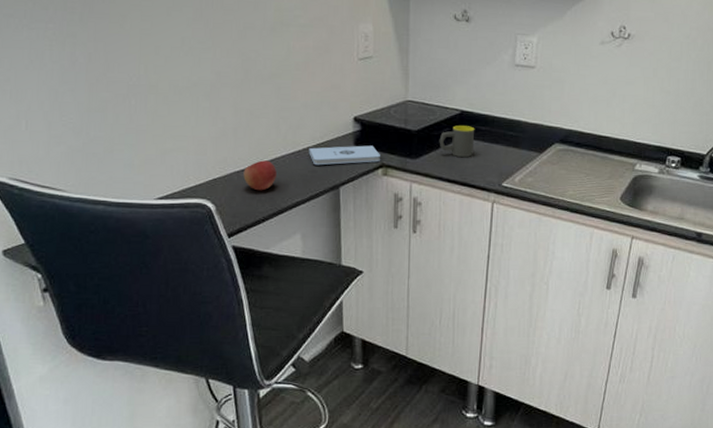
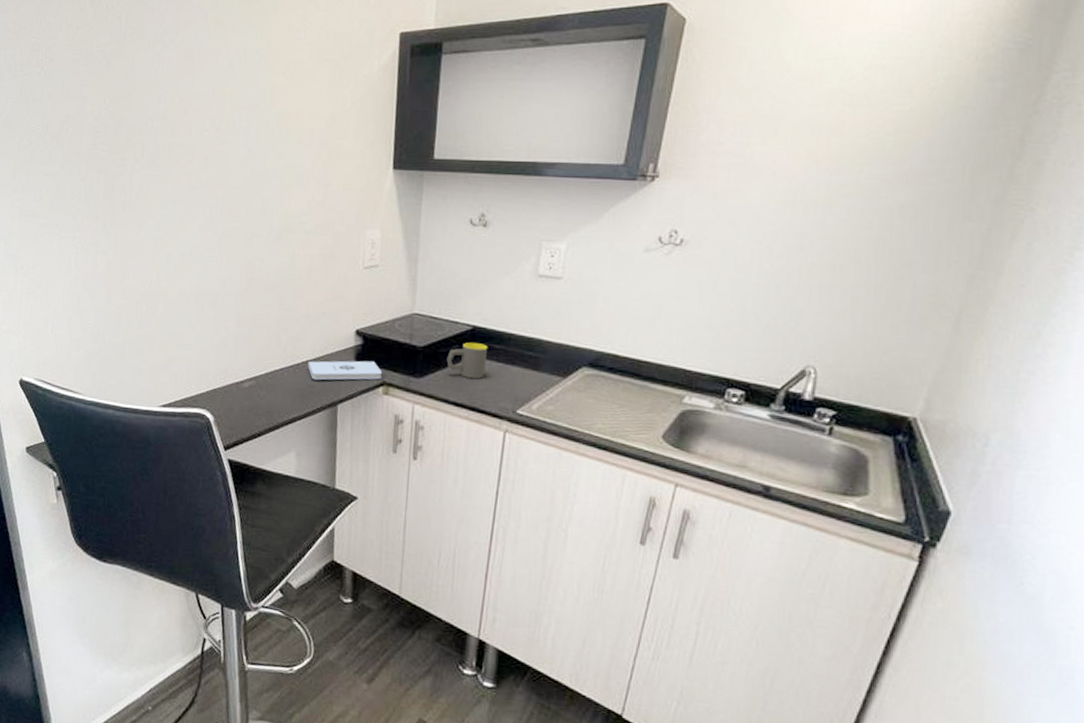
apple: present [243,160,277,191] -> none [242,372,275,404]

